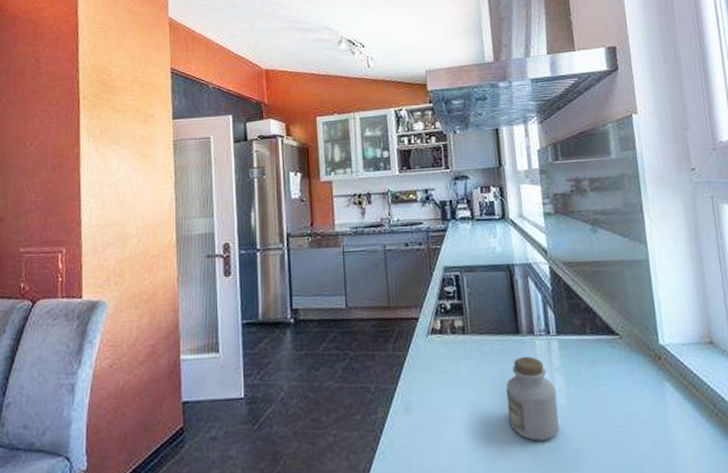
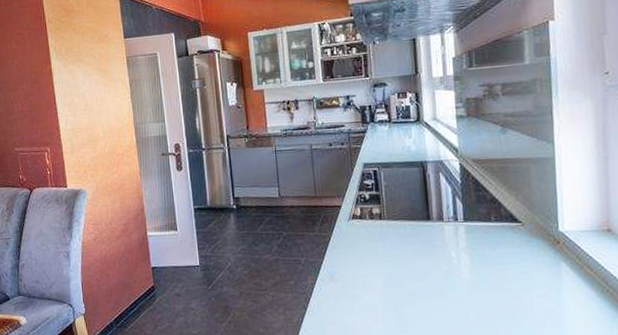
jar: present [505,356,559,441] -> none [416,238,463,306]

